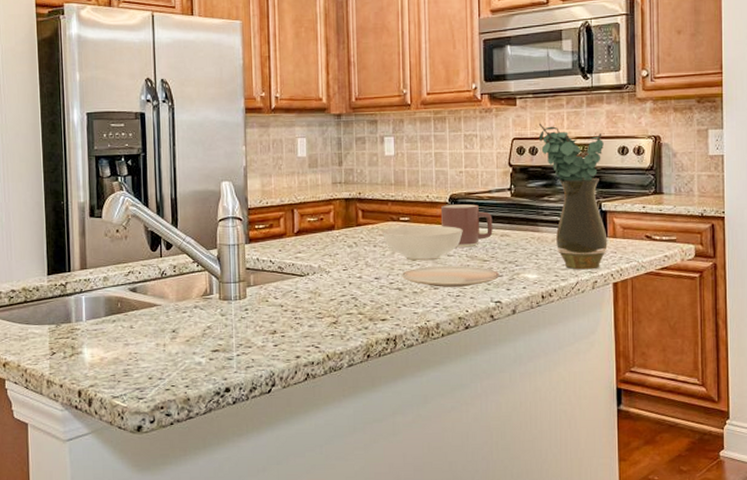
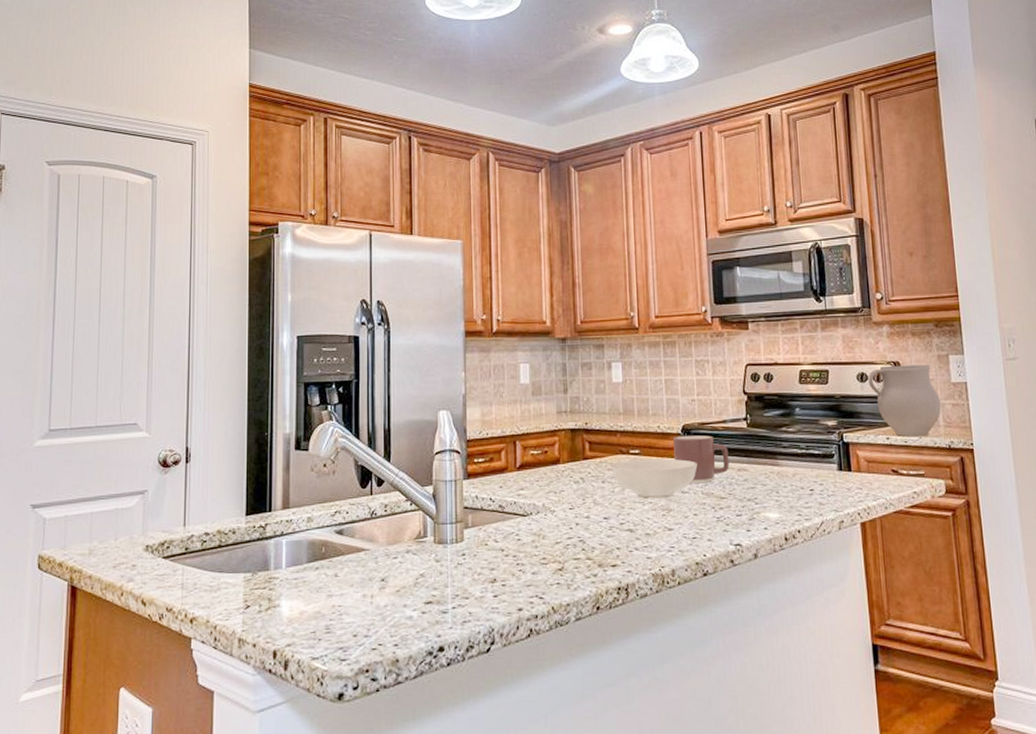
plate: present [401,265,500,287] -> none [632,503,739,528]
vase: present [538,123,608,270] -> none [772,348,853,508]
ceramic jug: none [629,138,697,206] -> present [868,364,941,437]

